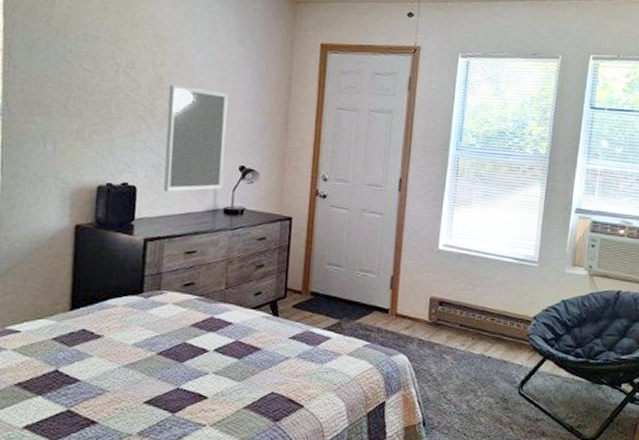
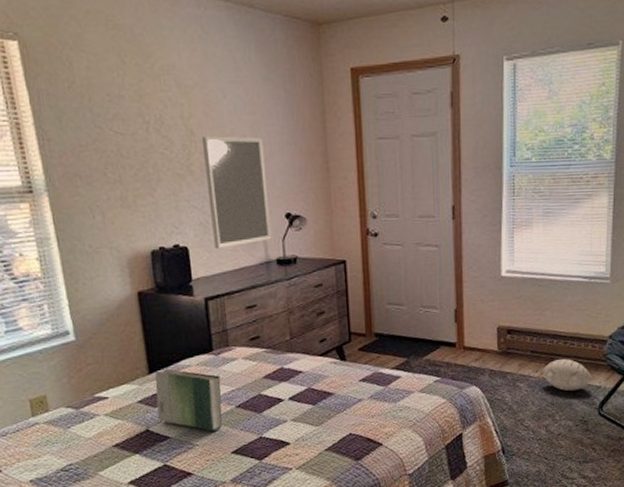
book: none [70,306,146,377] -> present [155,368,223,431]
plush toy: none [468,334,515,367] -> present [542,358,592,391]

